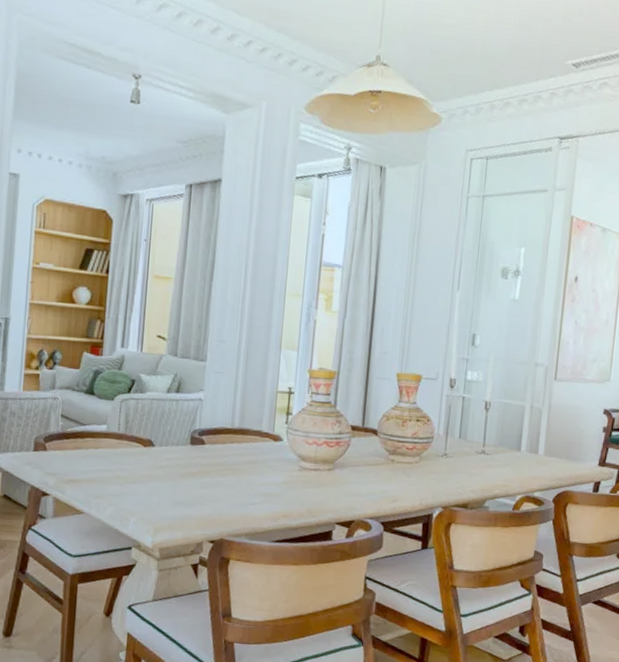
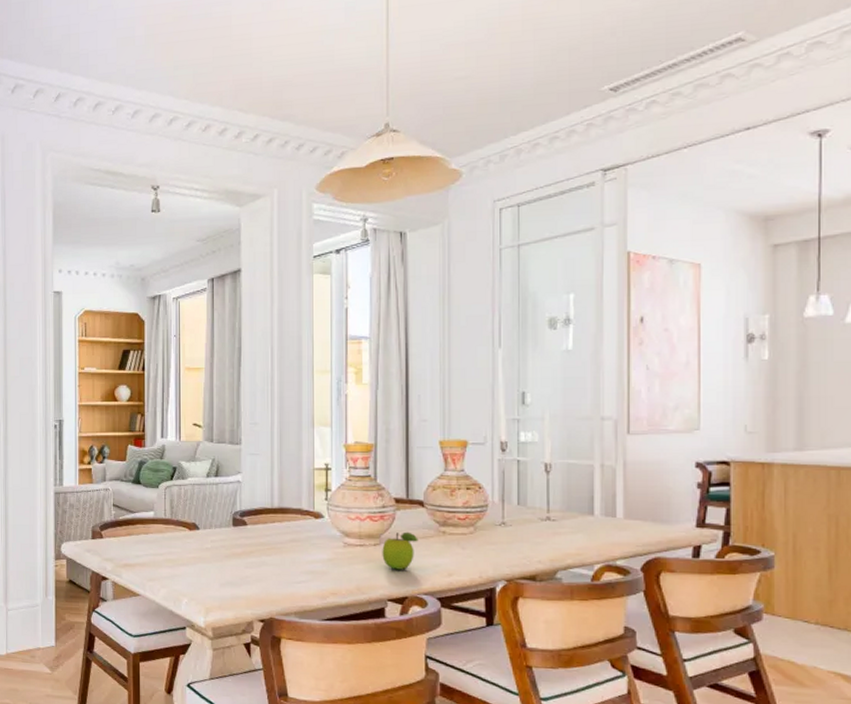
fruit: none [334,458,369,495] -> present [382,532,418,570]

